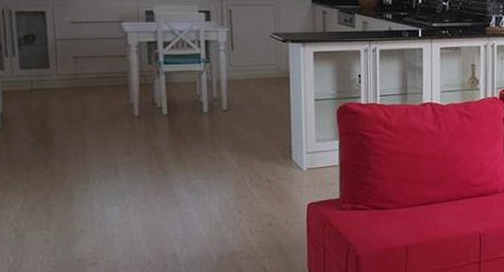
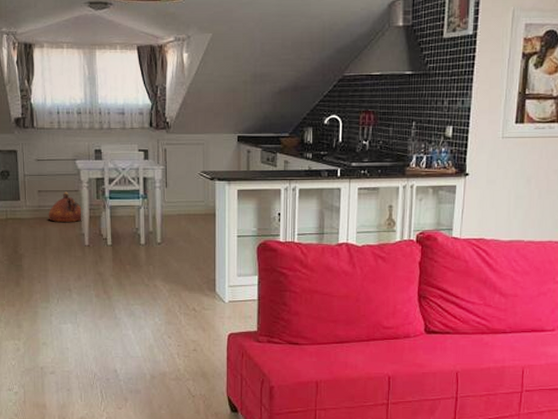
ceramic jug: none [86,57,132,91] -> present [48,191,83,222]

